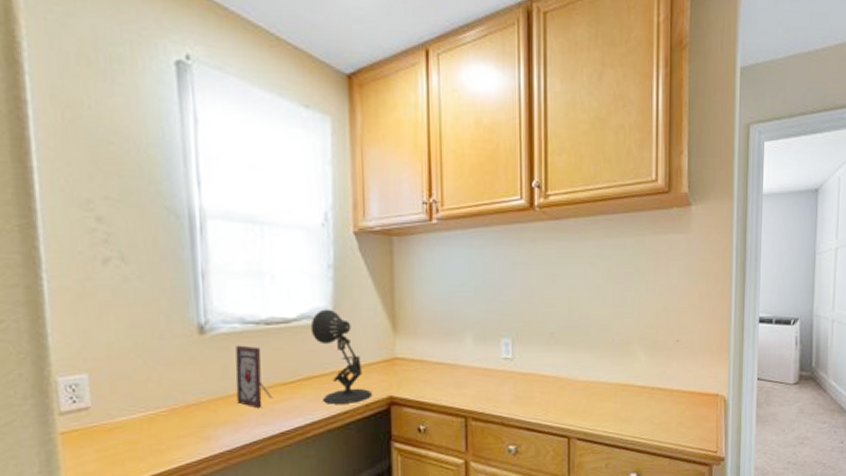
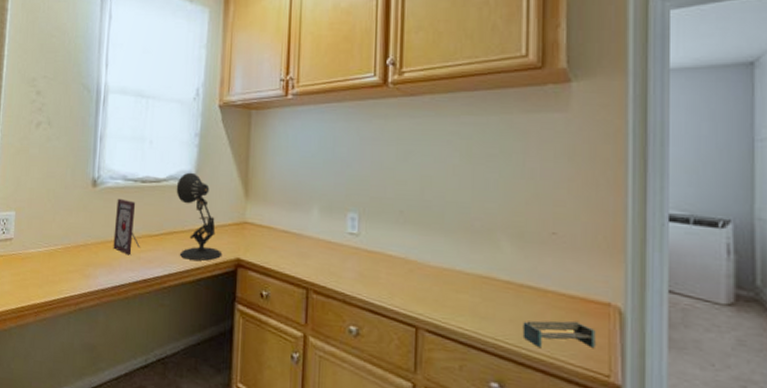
shelf: none [654,412,708,438] -> present [522,320,596,348]

